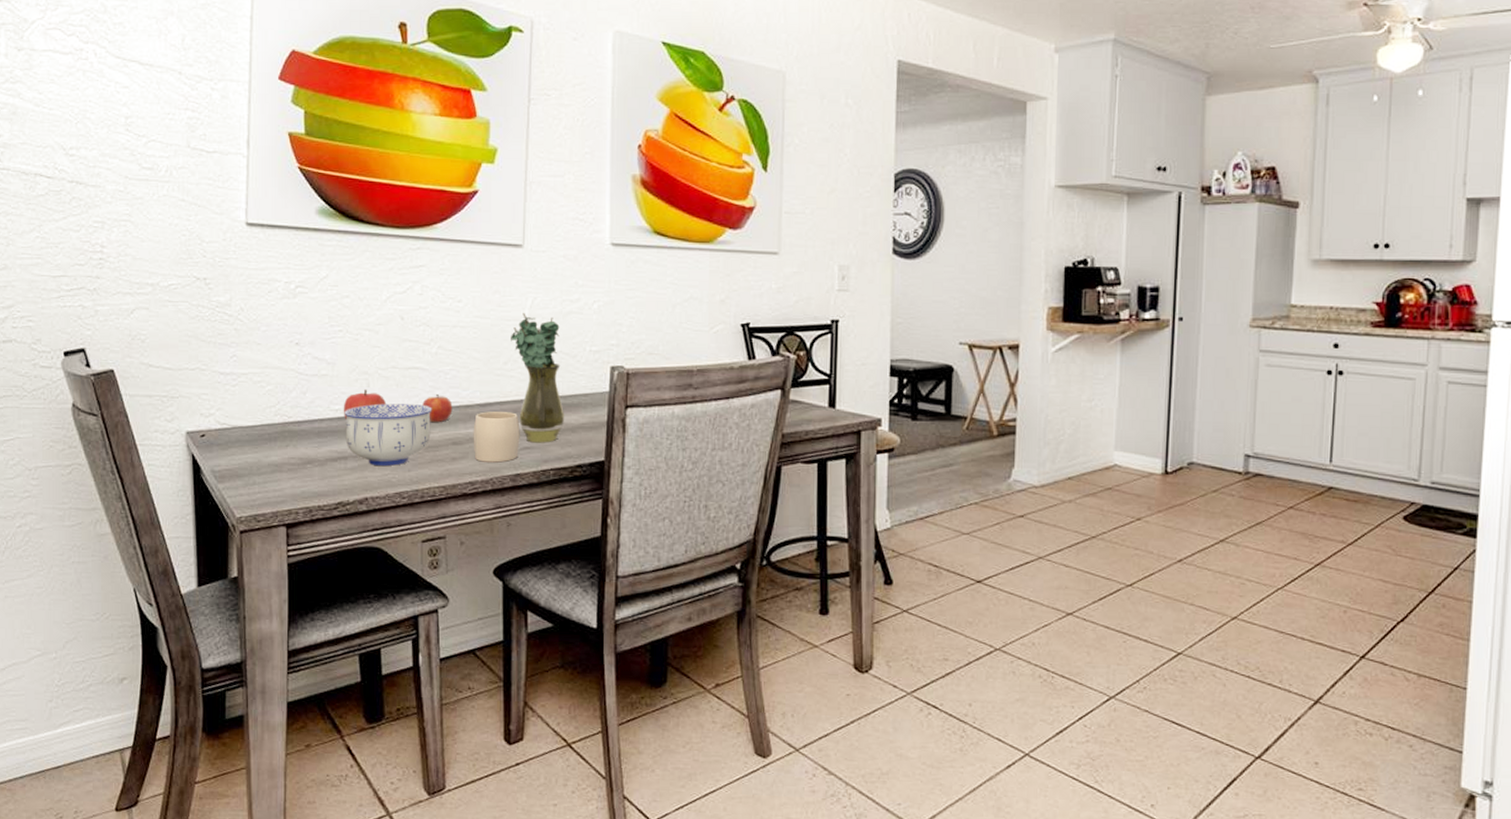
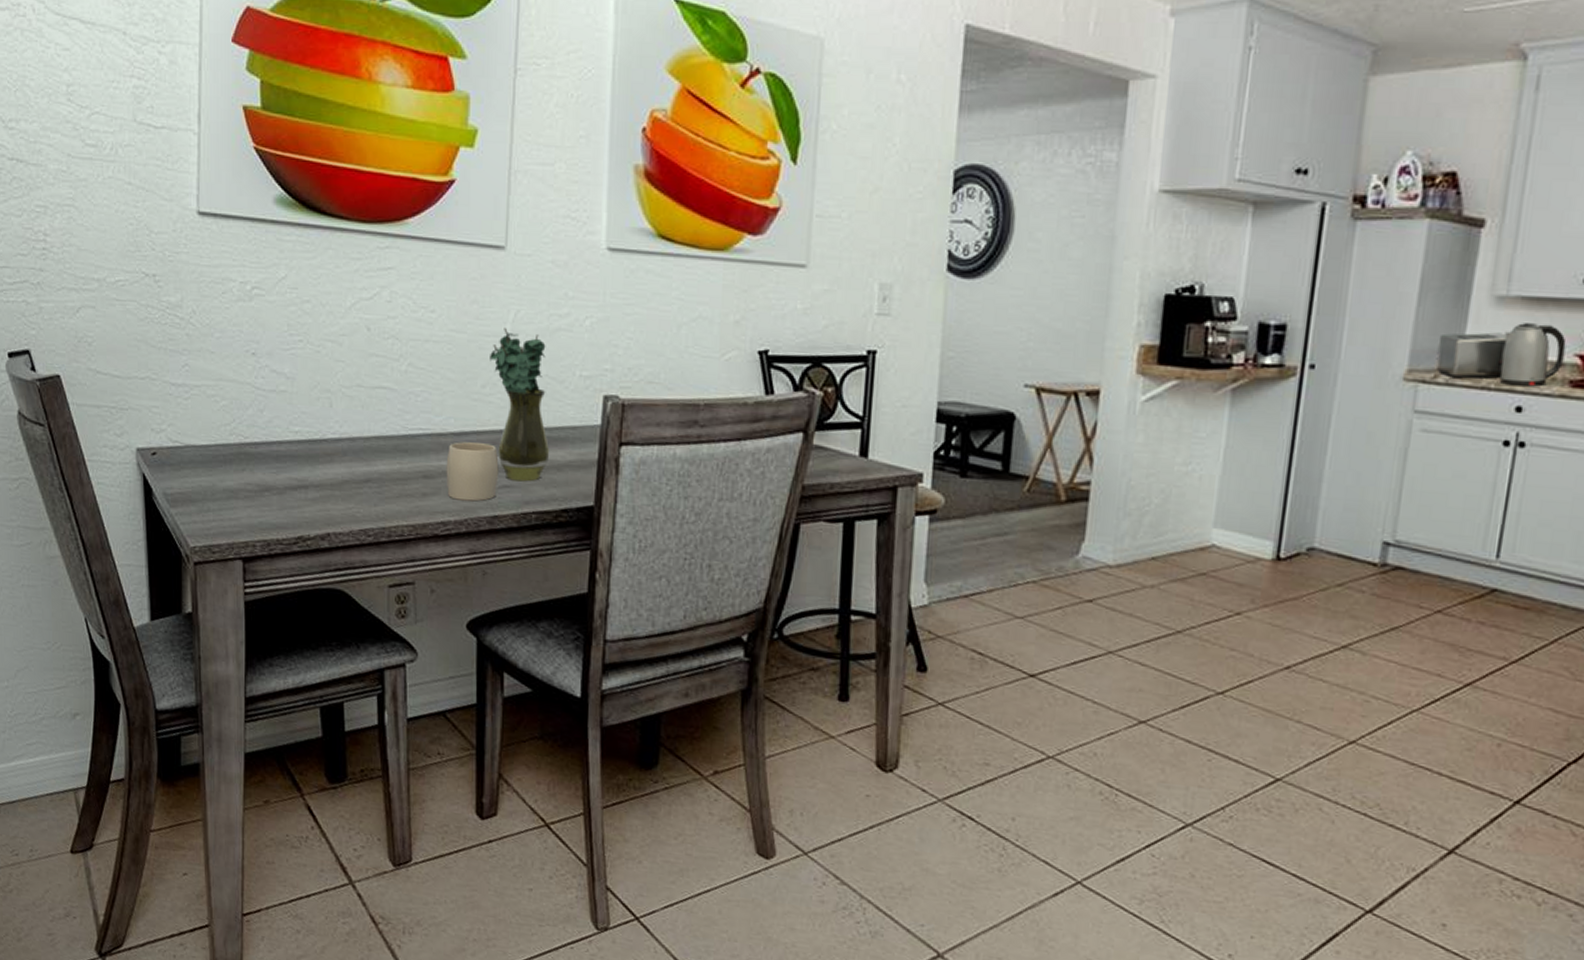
fruit: present [343,389,387,420] -> none [303,409,351,444]
bowl: present [344,403,432,467] -> none [304,427,401,499]
fruit: present [422,394,453,423] -> none [390,419,424,452]
toaster: none [1273,287,1323,325] -> present [1437,332,1508,381]
kettle: none [1319,280,1366,328] -> present [1499,323,1567,387]

